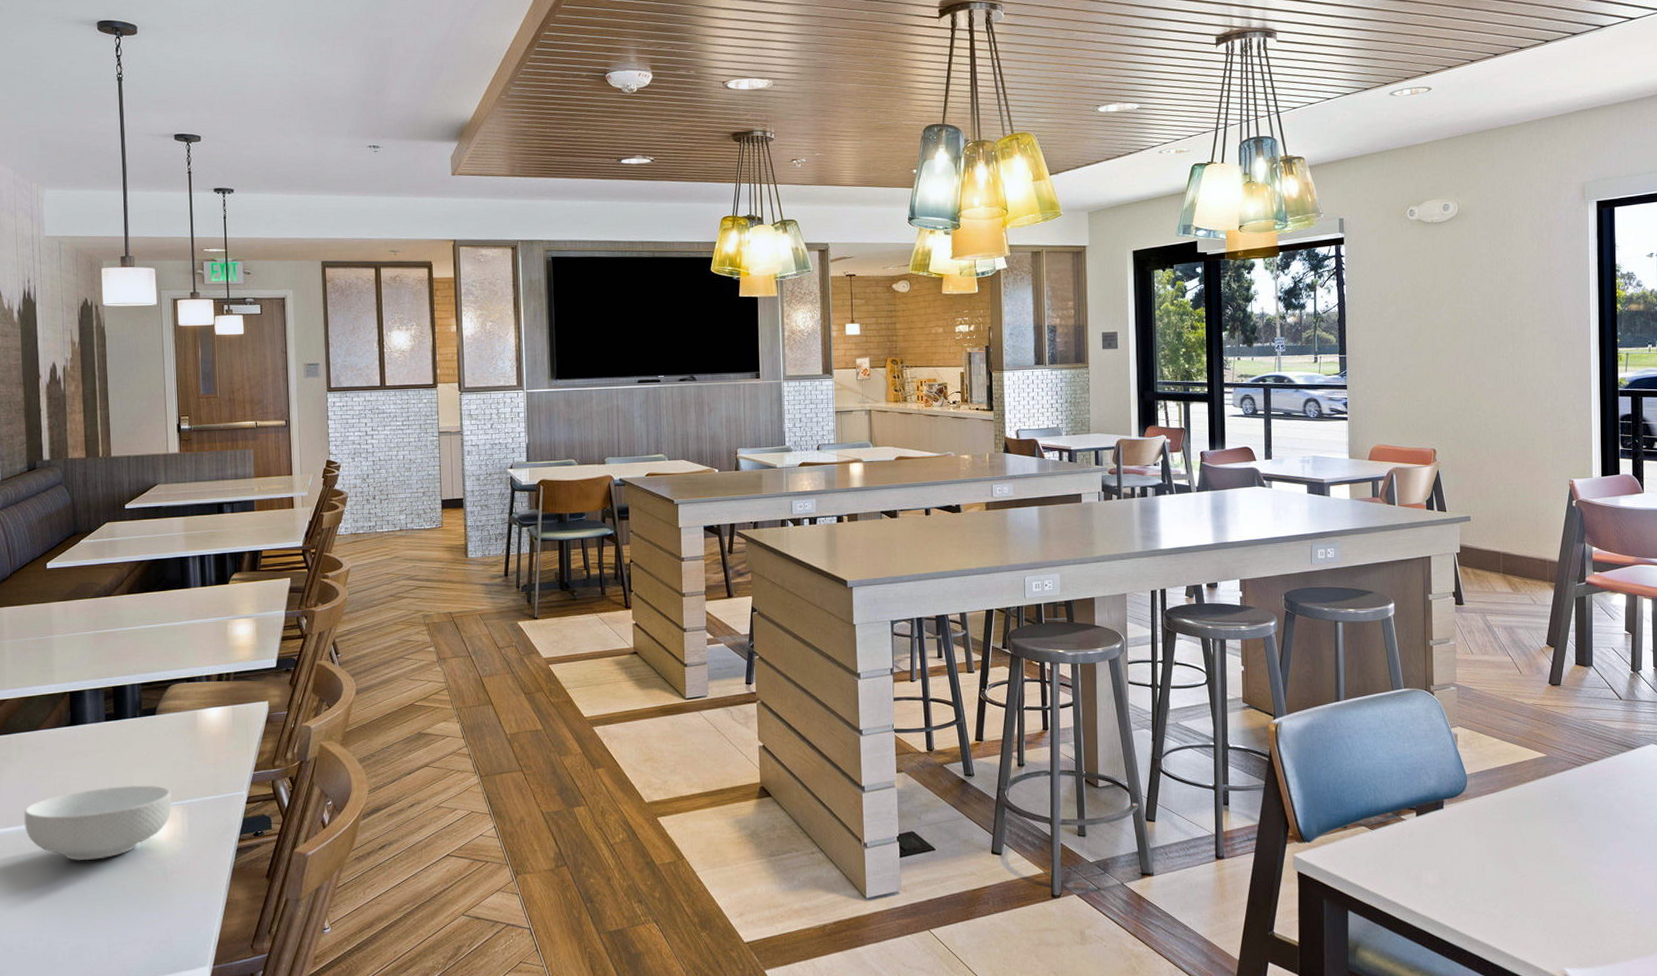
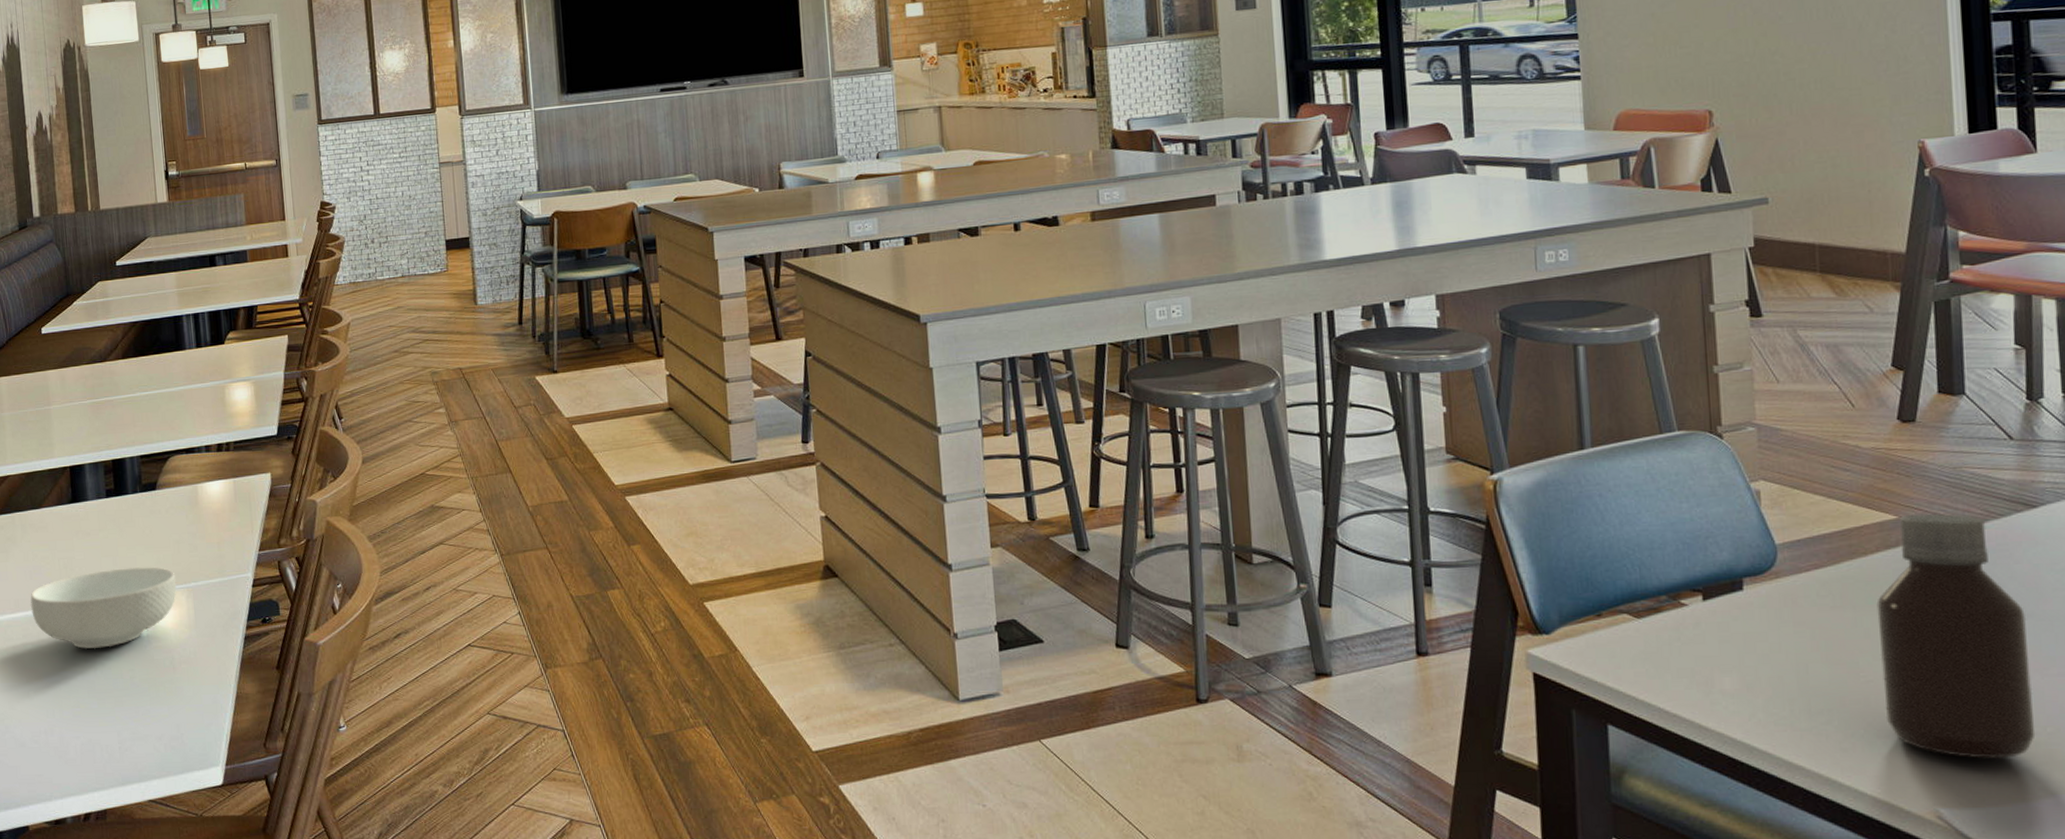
bottle: none [1531,752,1628,932] -> present [1876,513,2036,759]

